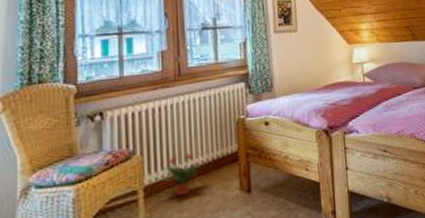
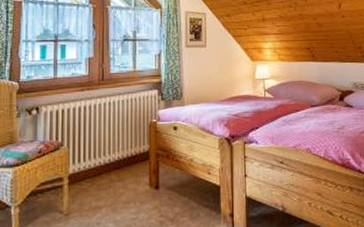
potted plant: present [163,152,198,197] -> none [84,148,115,187]

